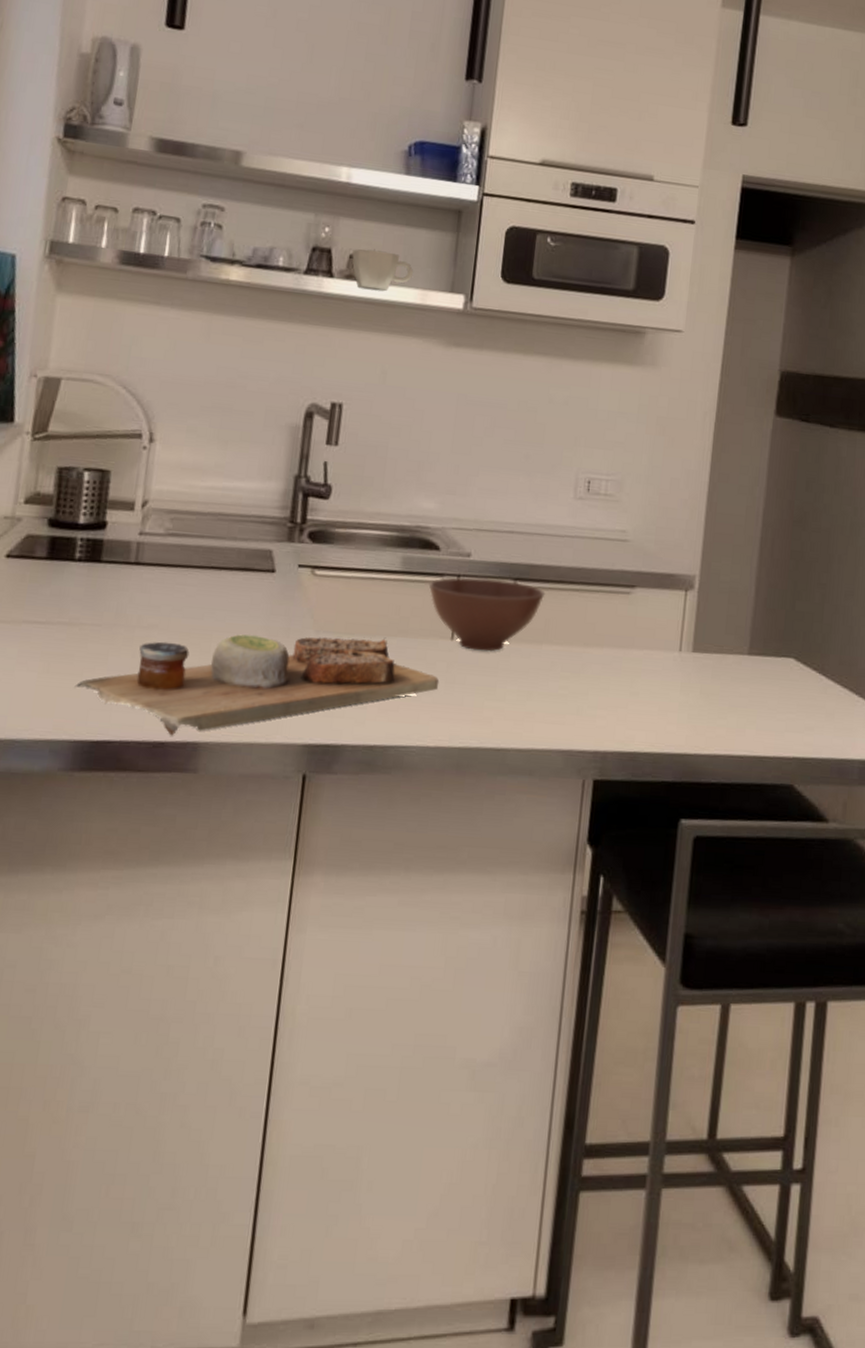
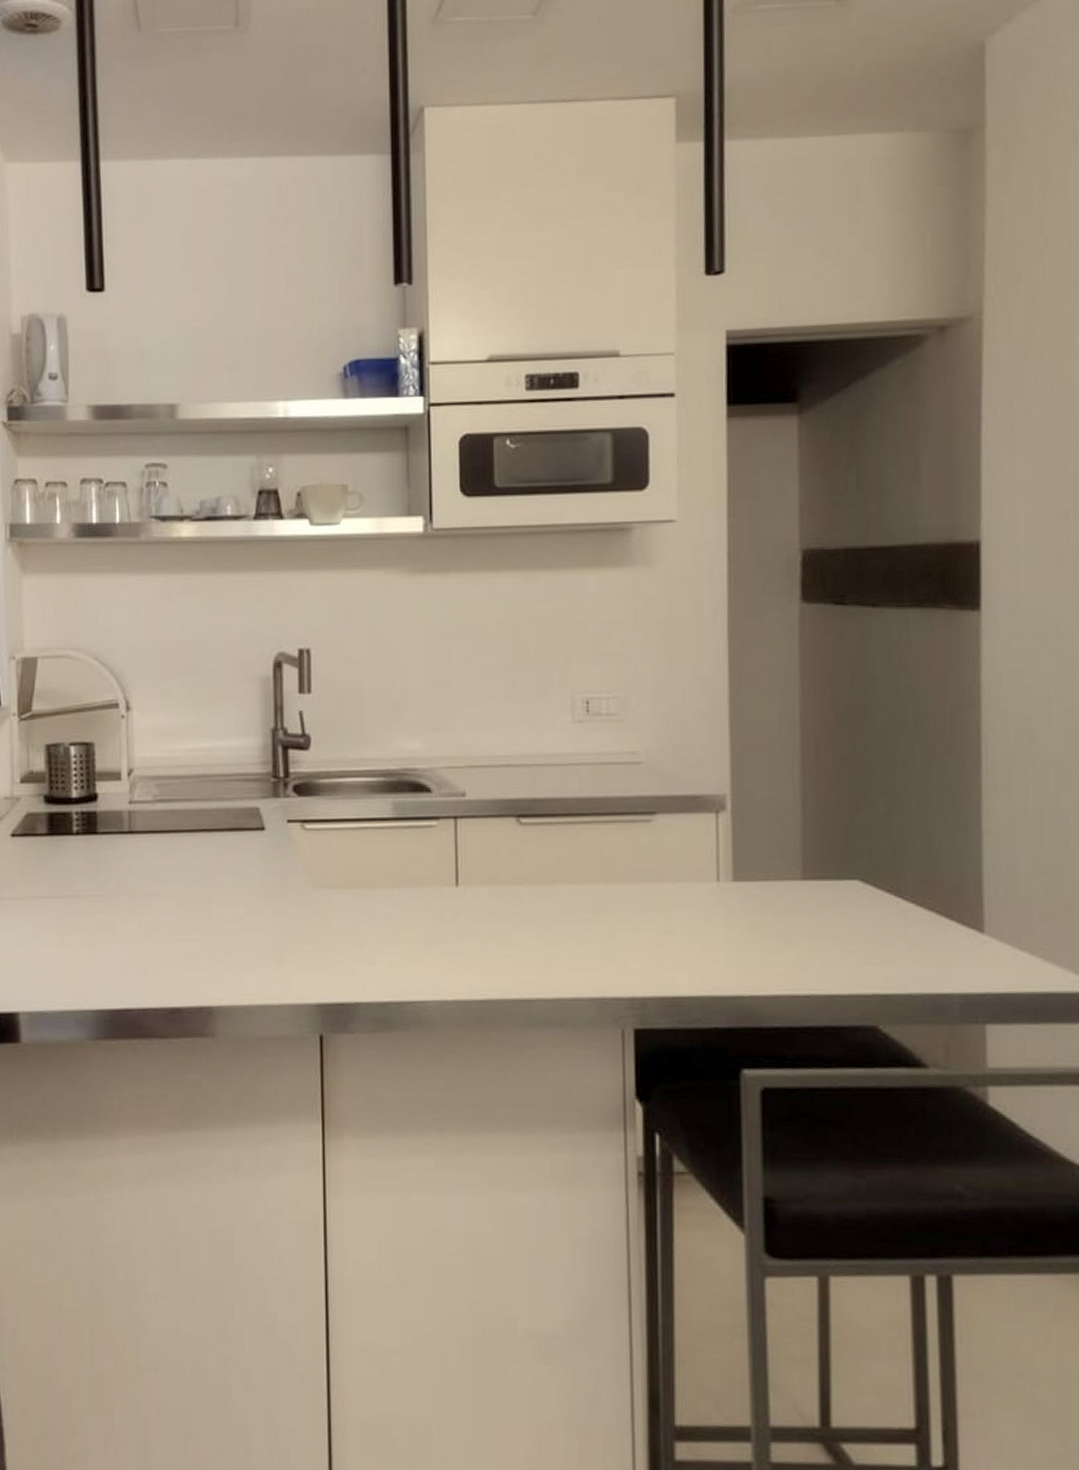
cutting board: present [74,634,440,736] -> none [89,890,449,1001]
bowl: present [428,577,546,652] -> none [424,817,554,896]

